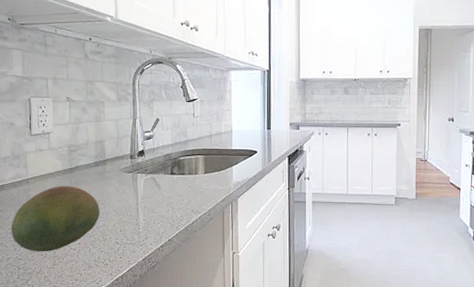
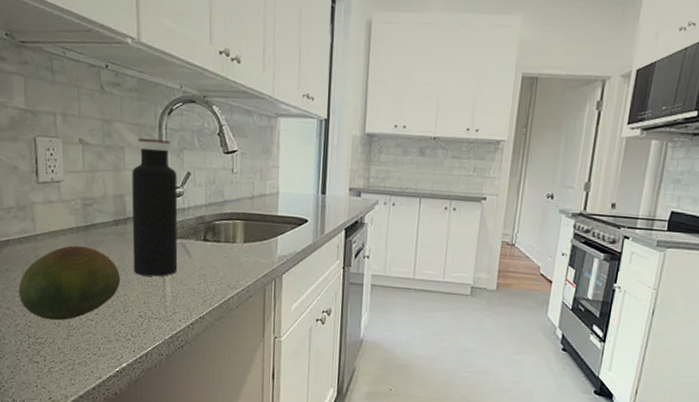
water bottle: none [110,94,149,207] -> present [131,139,178,277]

